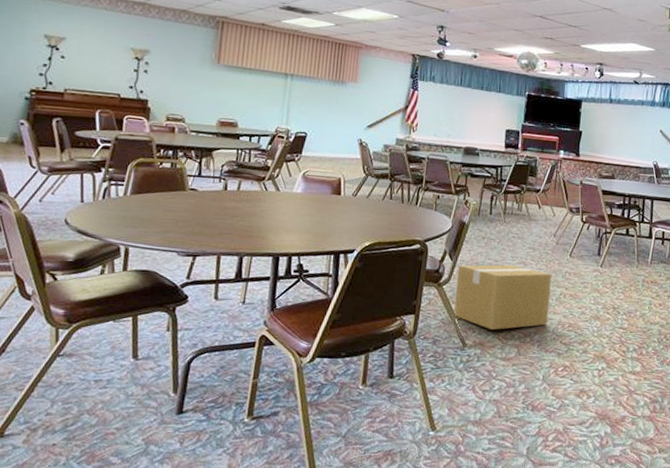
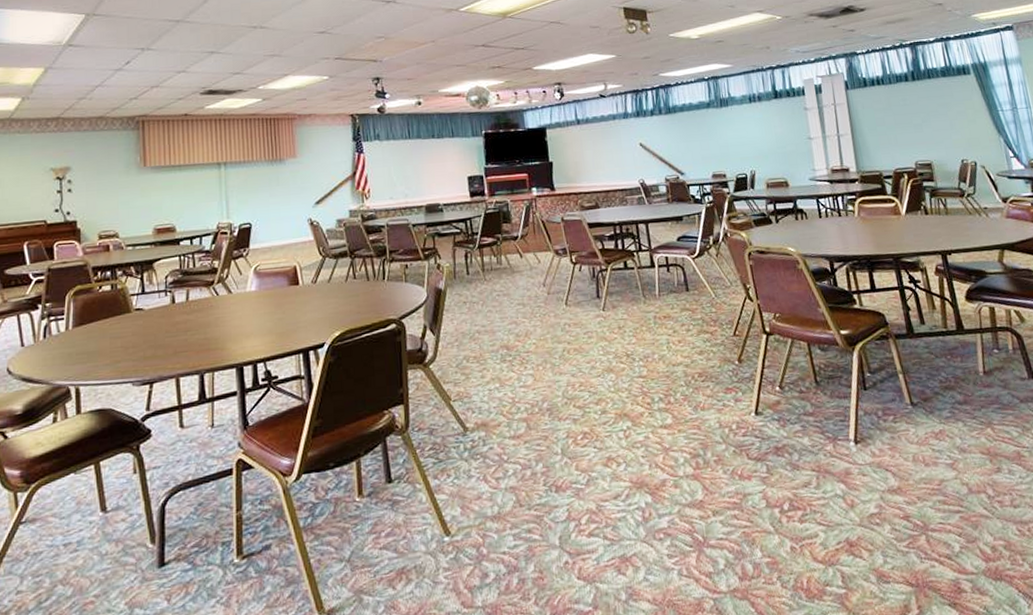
cardboard box: present [454,264,552,330] -> none [442,327,555,406]

